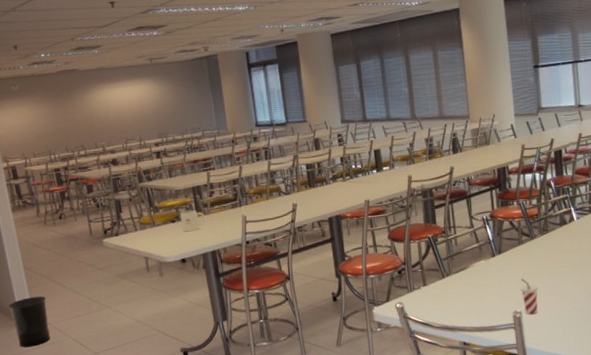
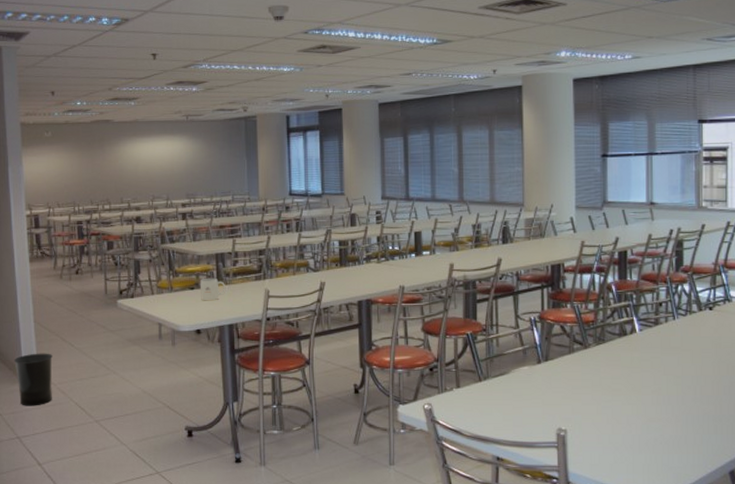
beverage cup: present [520,278,538,315] -> none [567,392,588,434]

